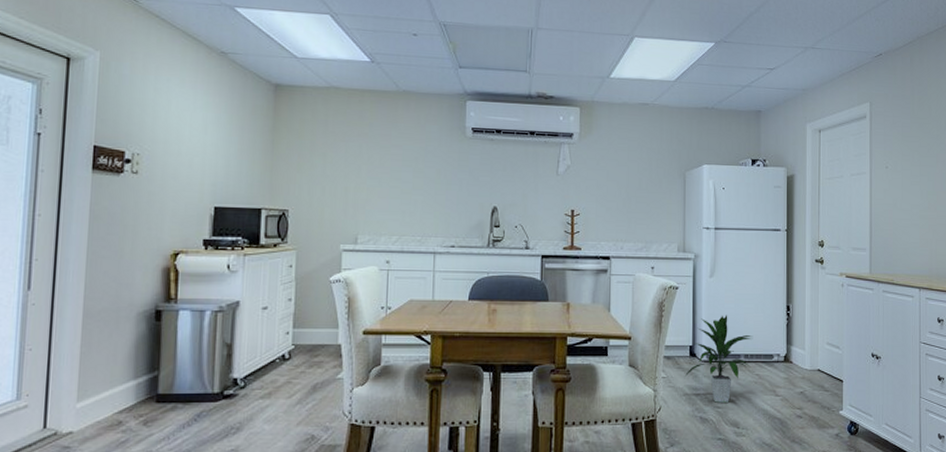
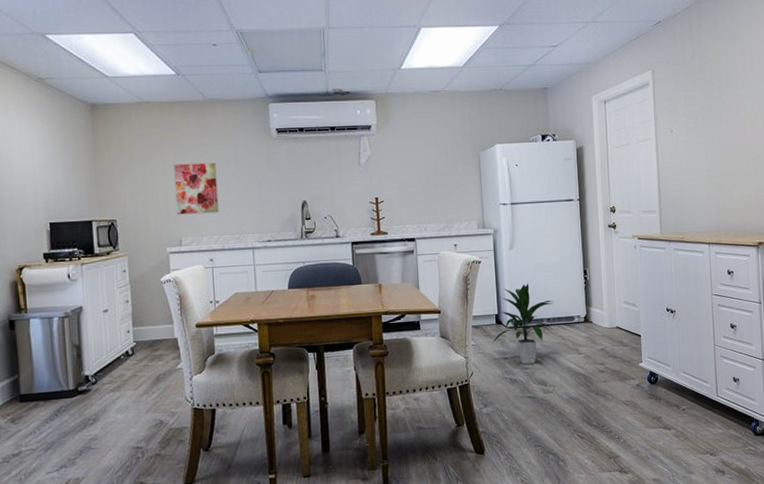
wall art: none [355,155,403,212] -> present [174,162,219,215]

